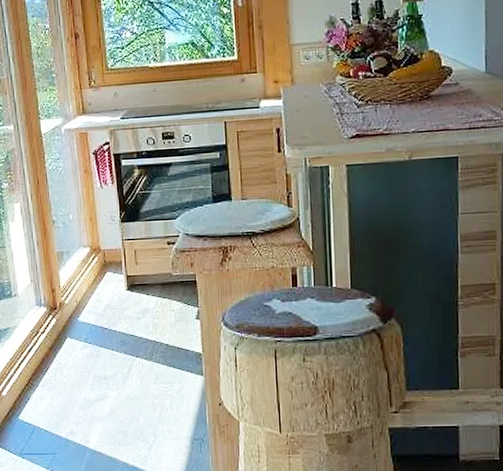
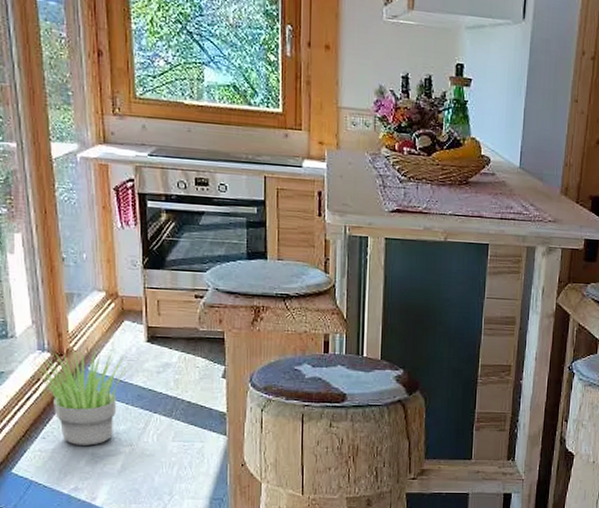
potted plant: none [34,302,115,391] -> present [34,350,131,446]

